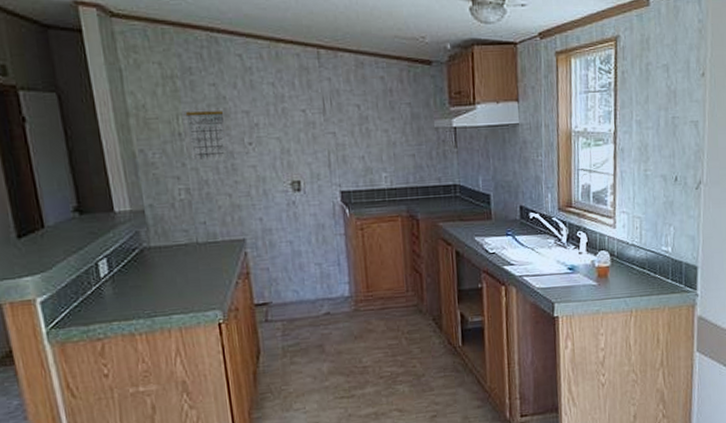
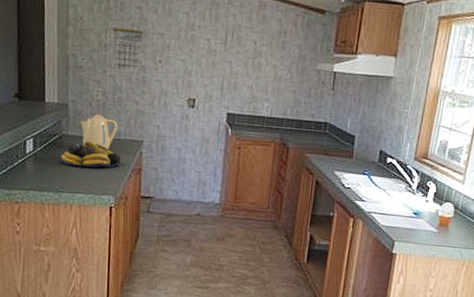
fruit bowl: none [145,249,223,283] -> present [59,140,121,168]
kettle: none [162,216,212,257] -> present [79,114,118,149]

